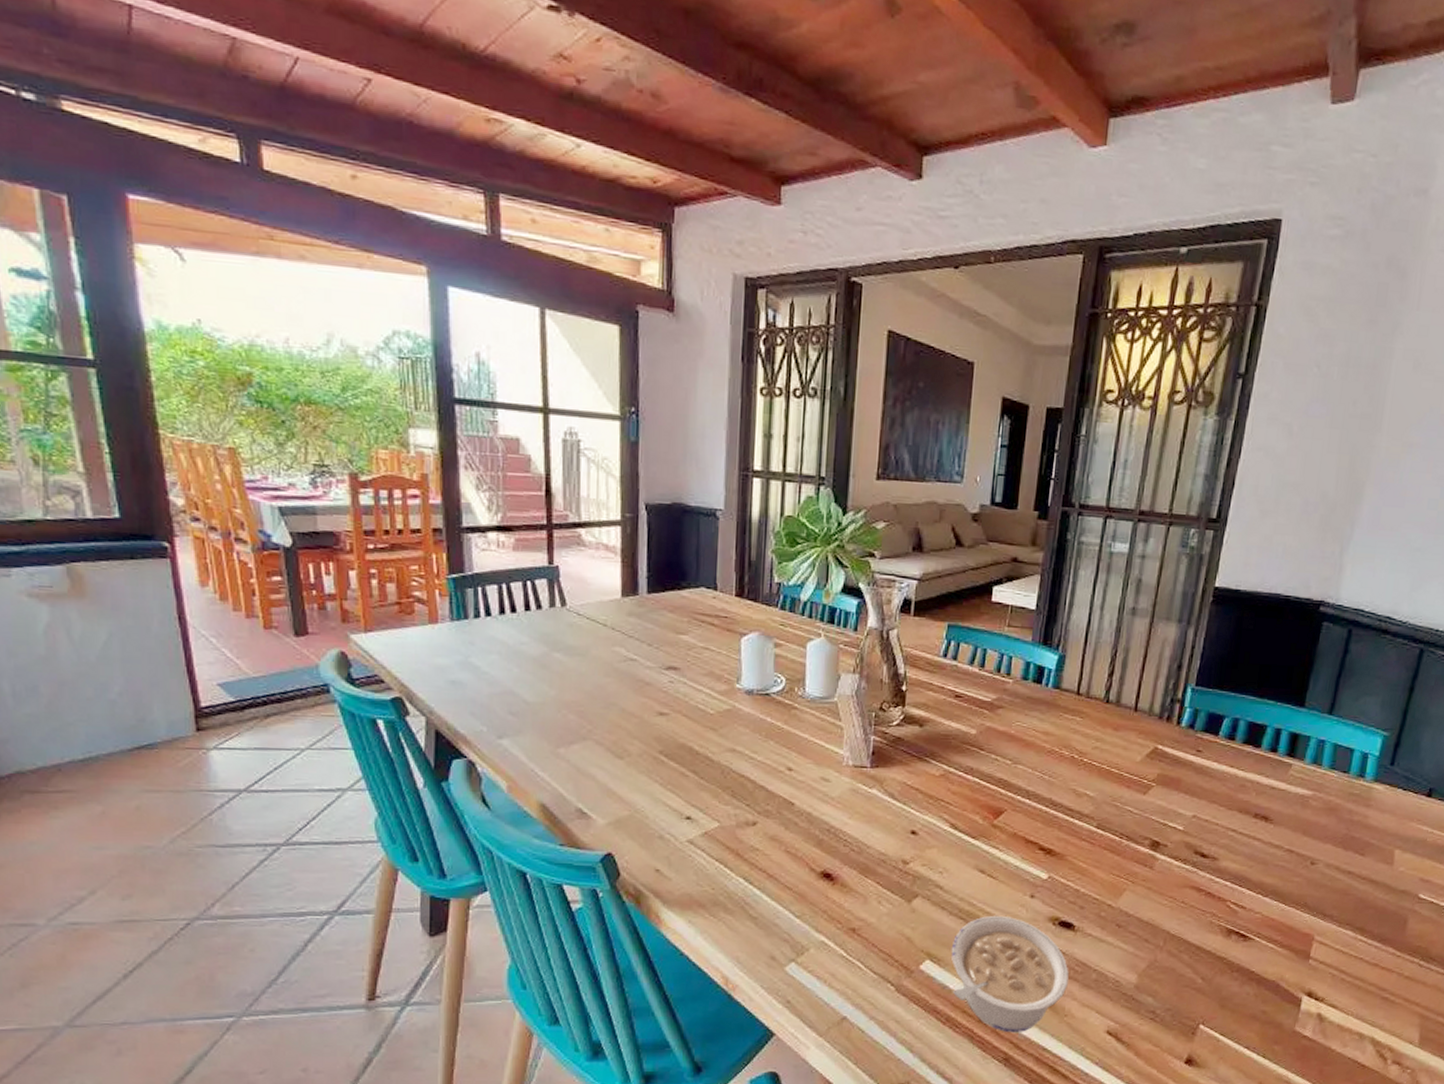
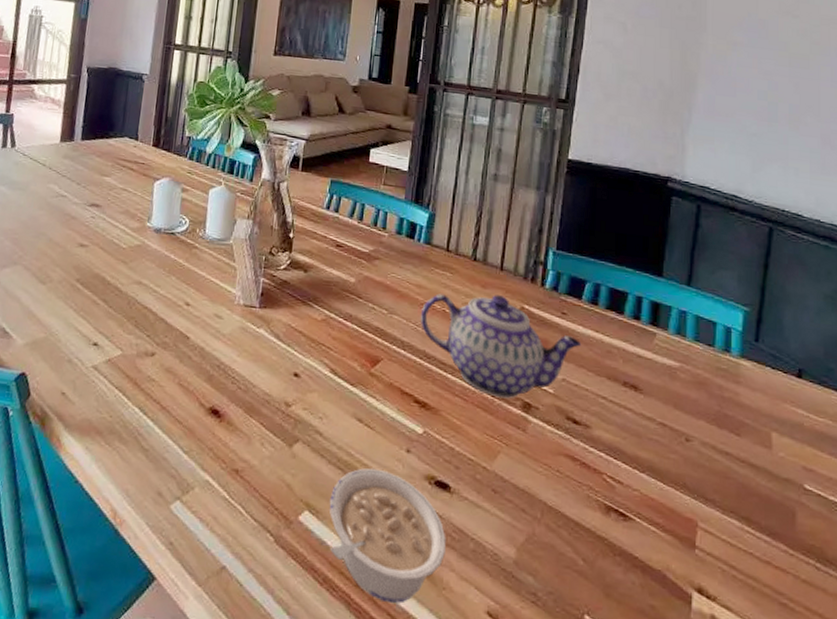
teapot: none [1046,737,1215,839] -> present [420,293,582,399]

